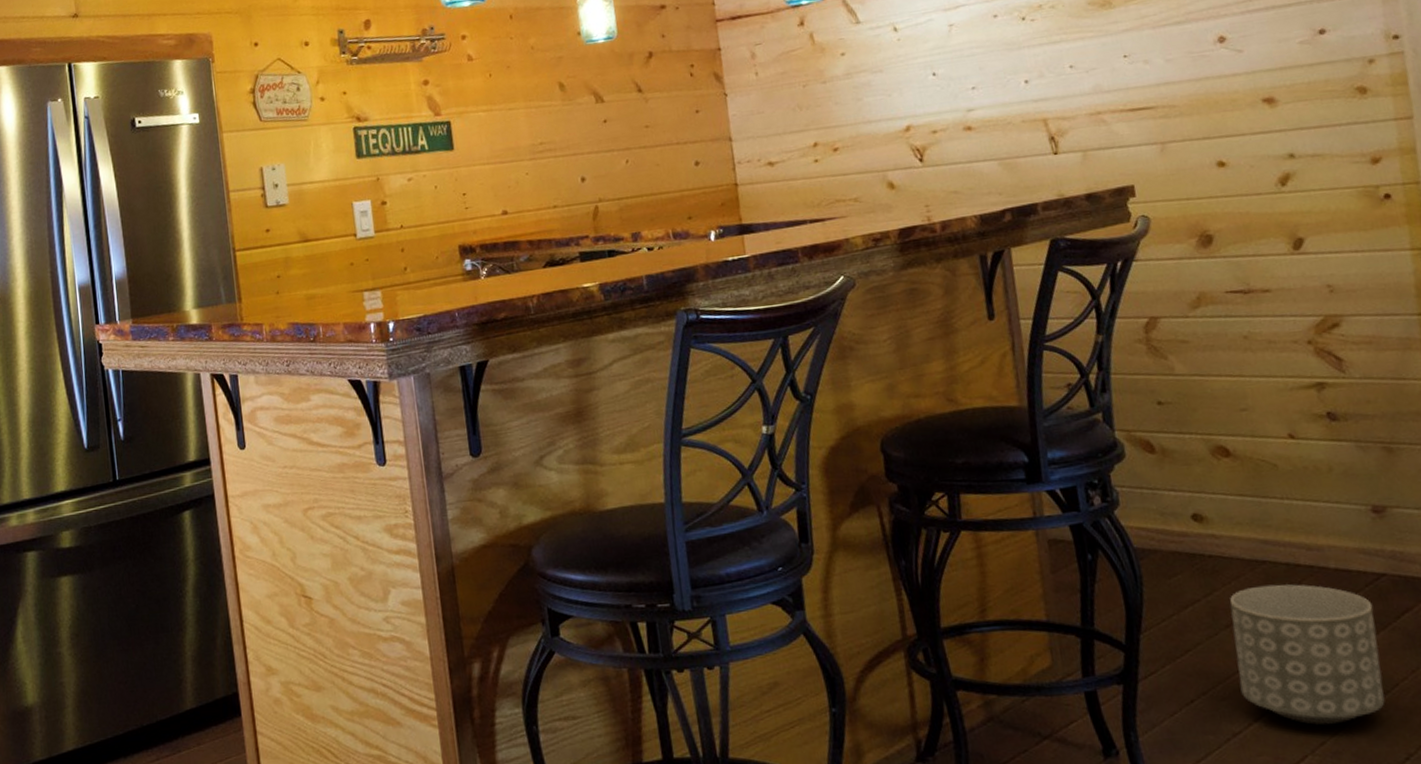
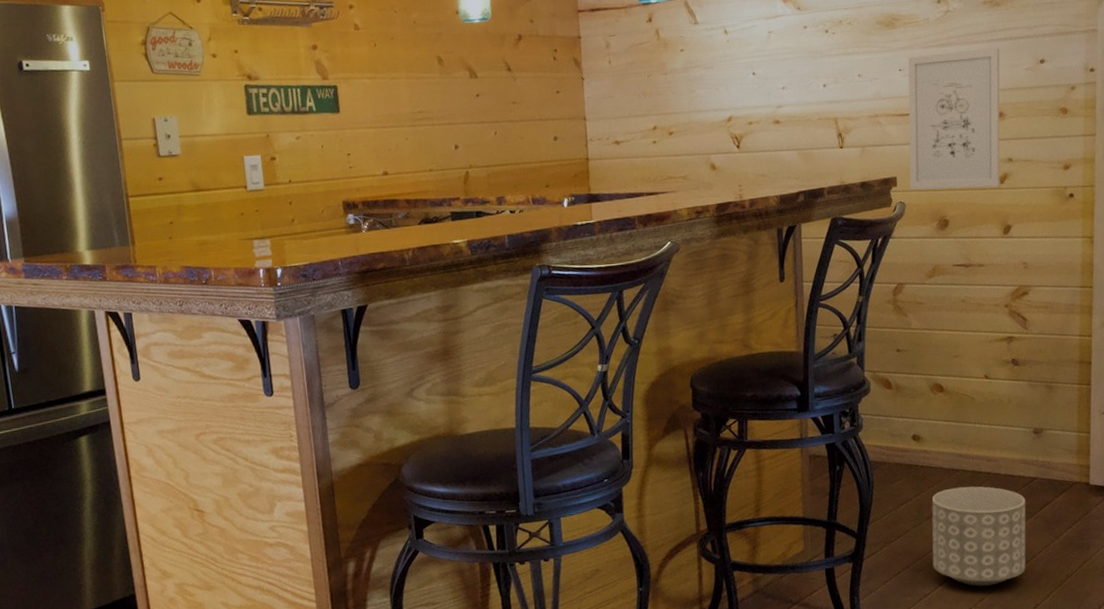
wall art: none [1134,19,1281,201] -> present [908,47,1000,190]

